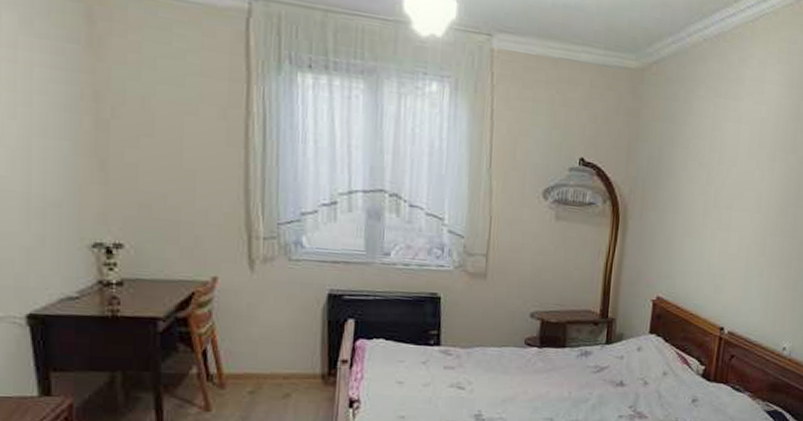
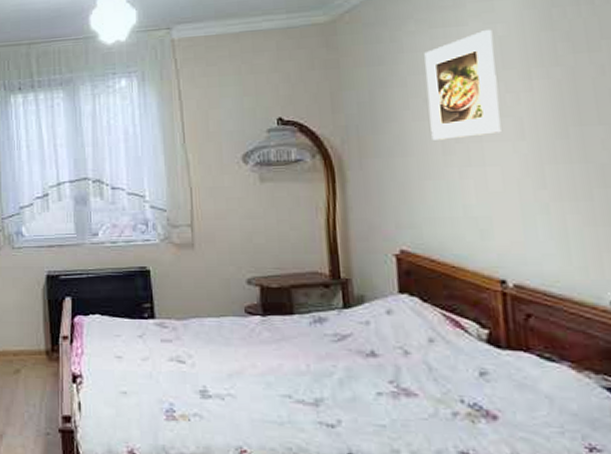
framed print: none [698,108,758,204] -> present [424,29,501,140]

